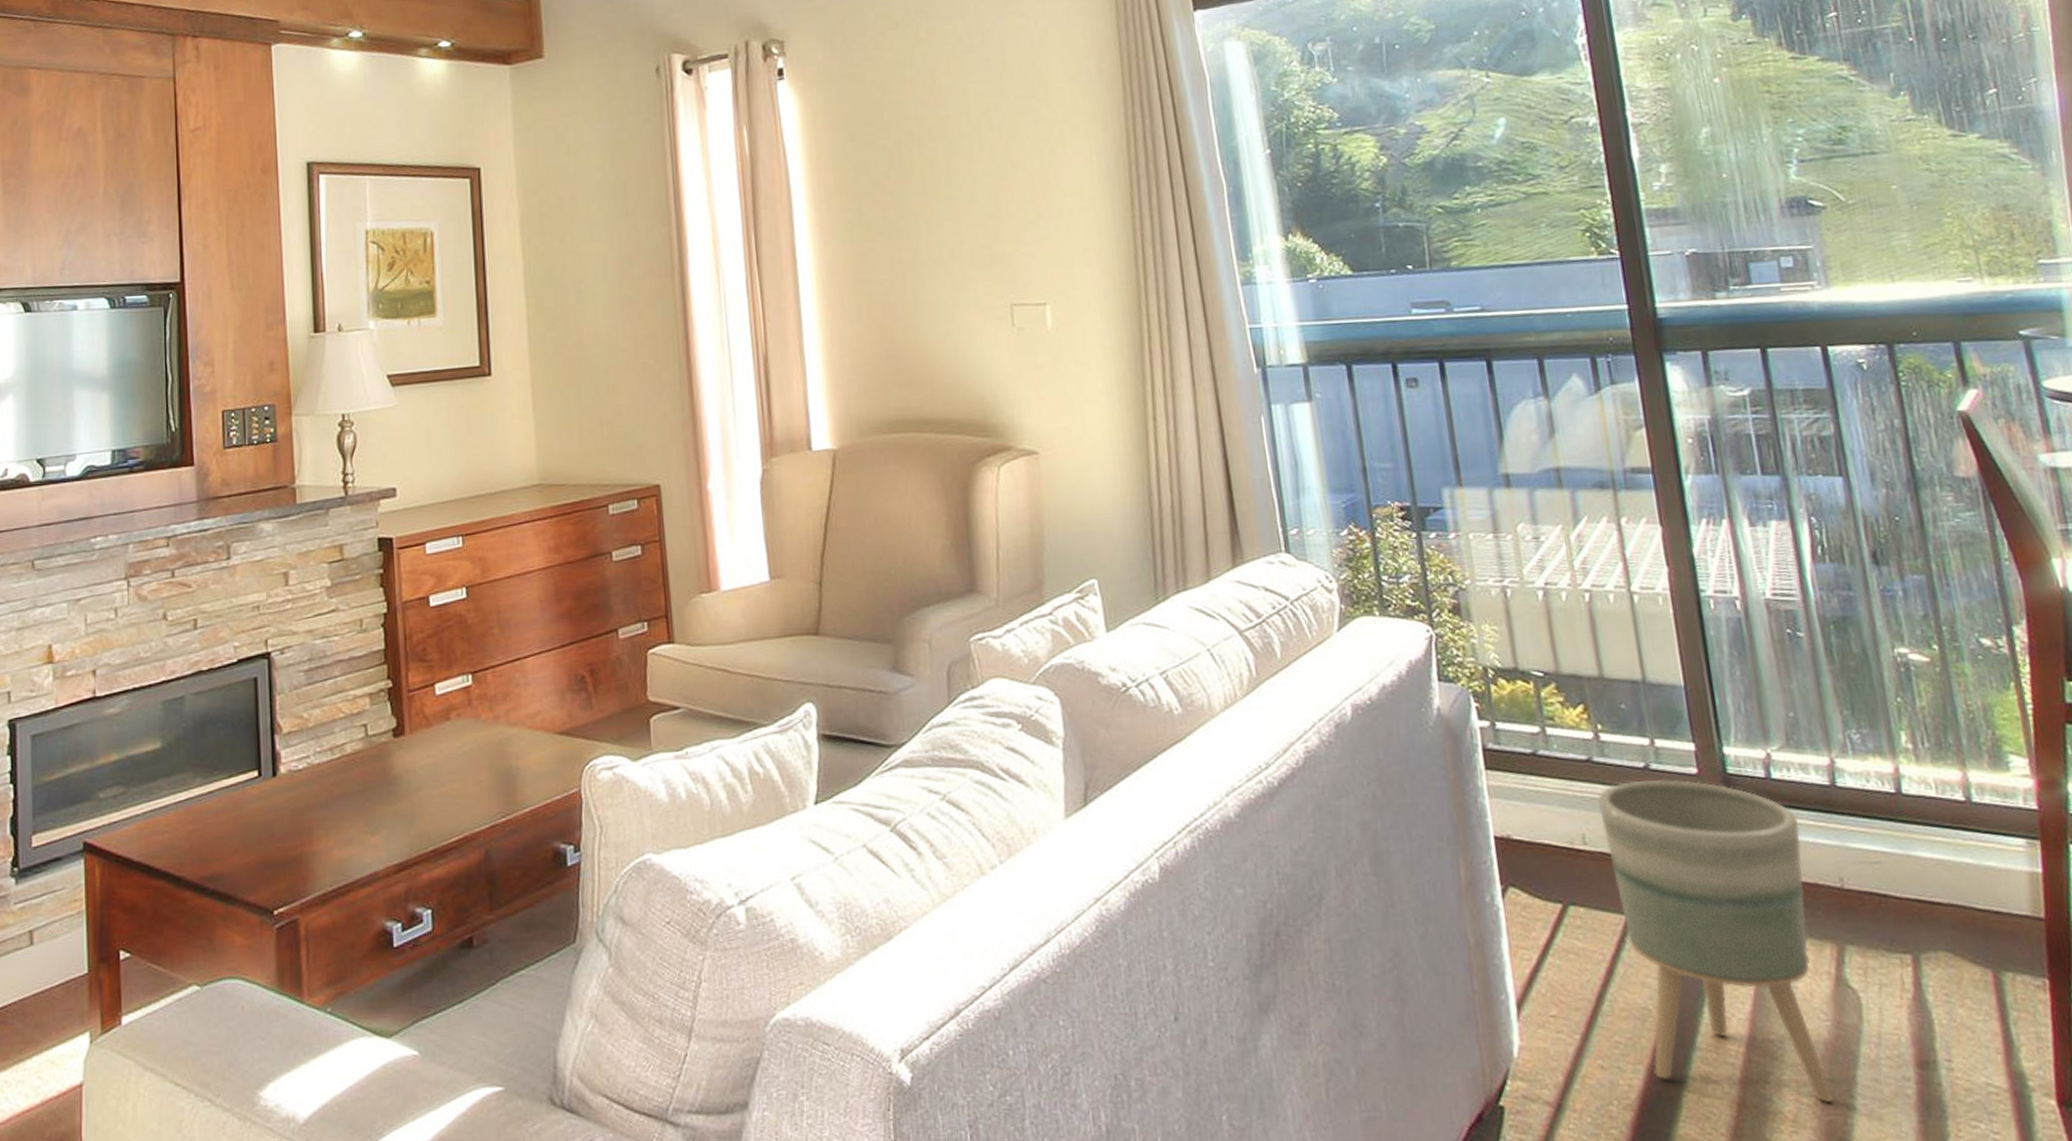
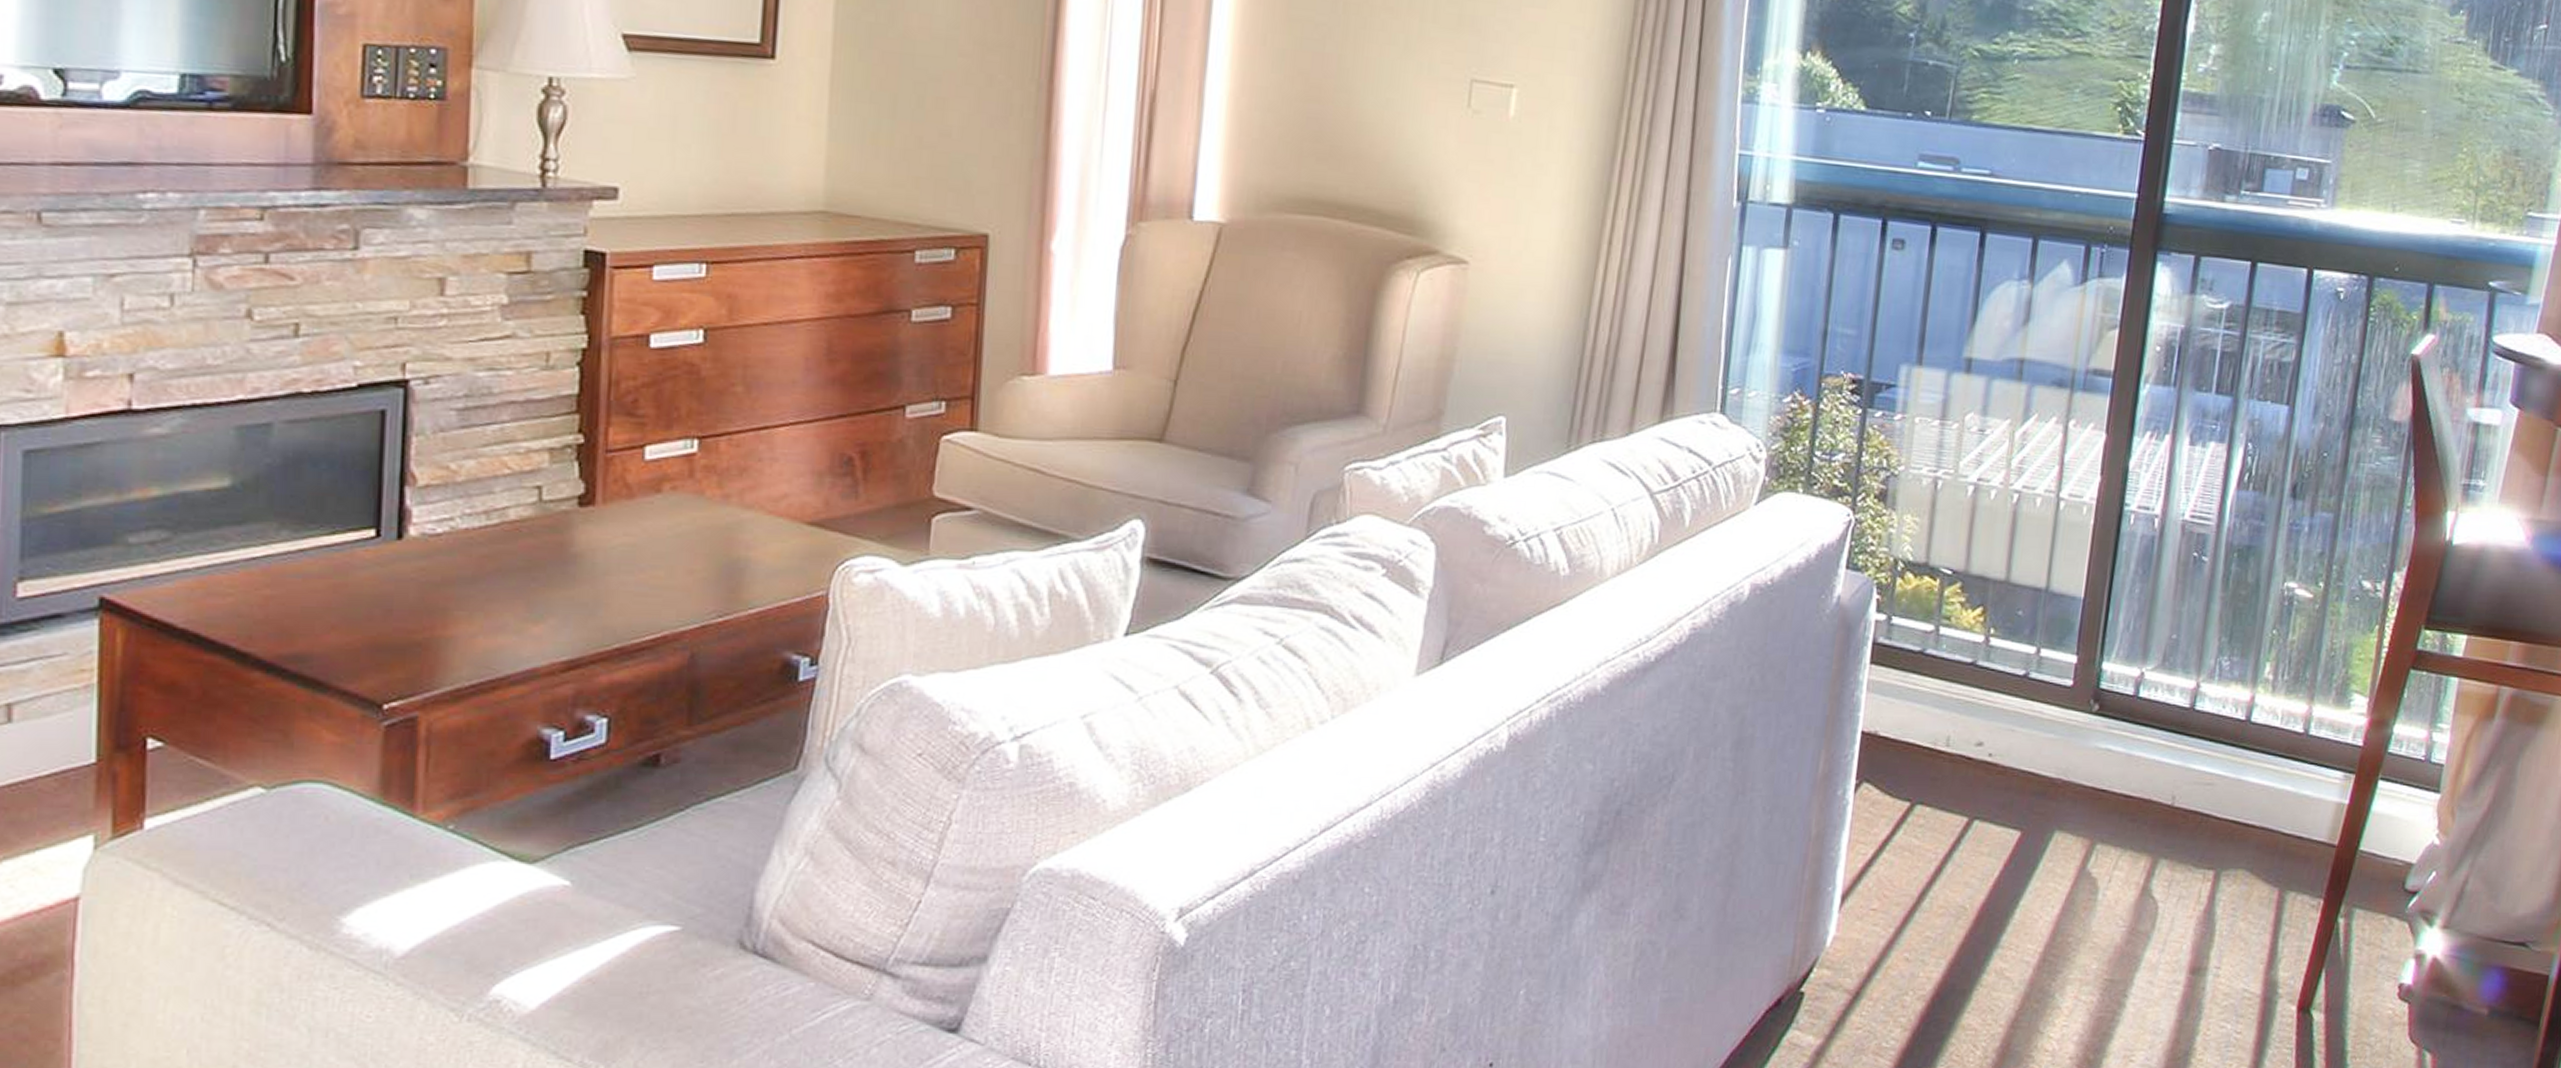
planter: present [1596,779,1834,1104] -> none [1953,687,2152,1002]

